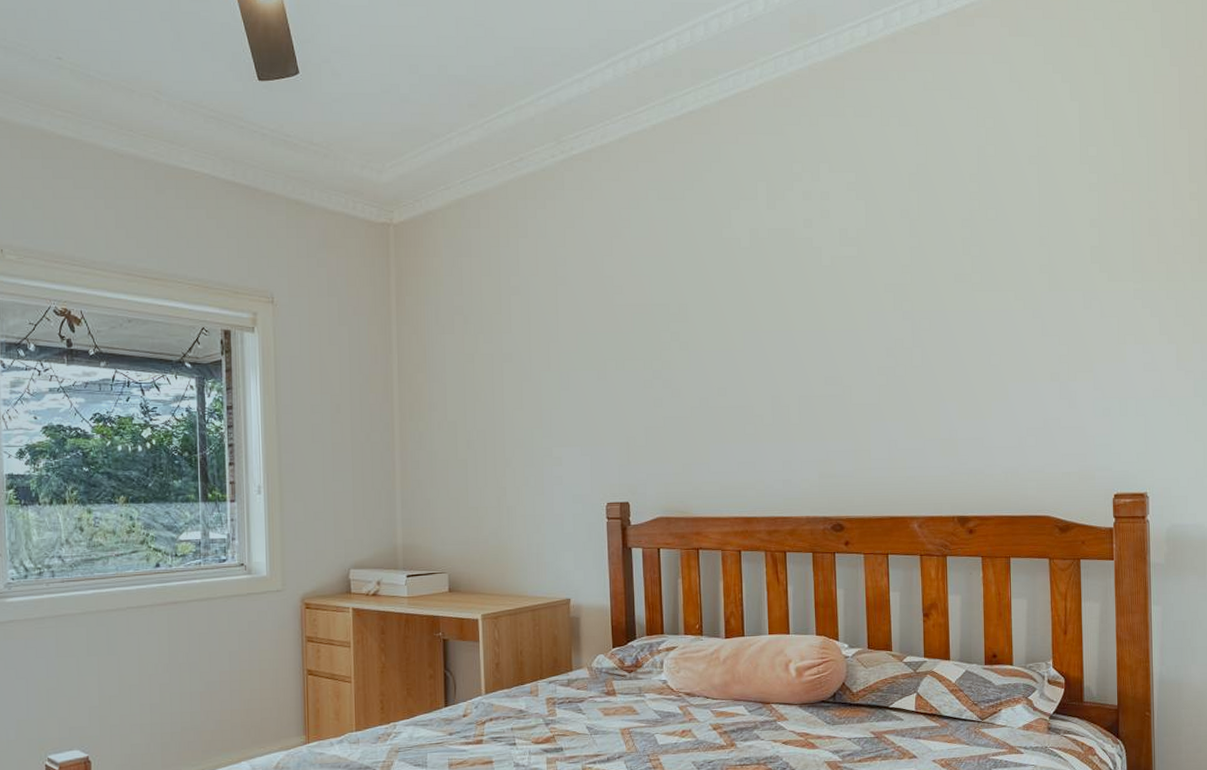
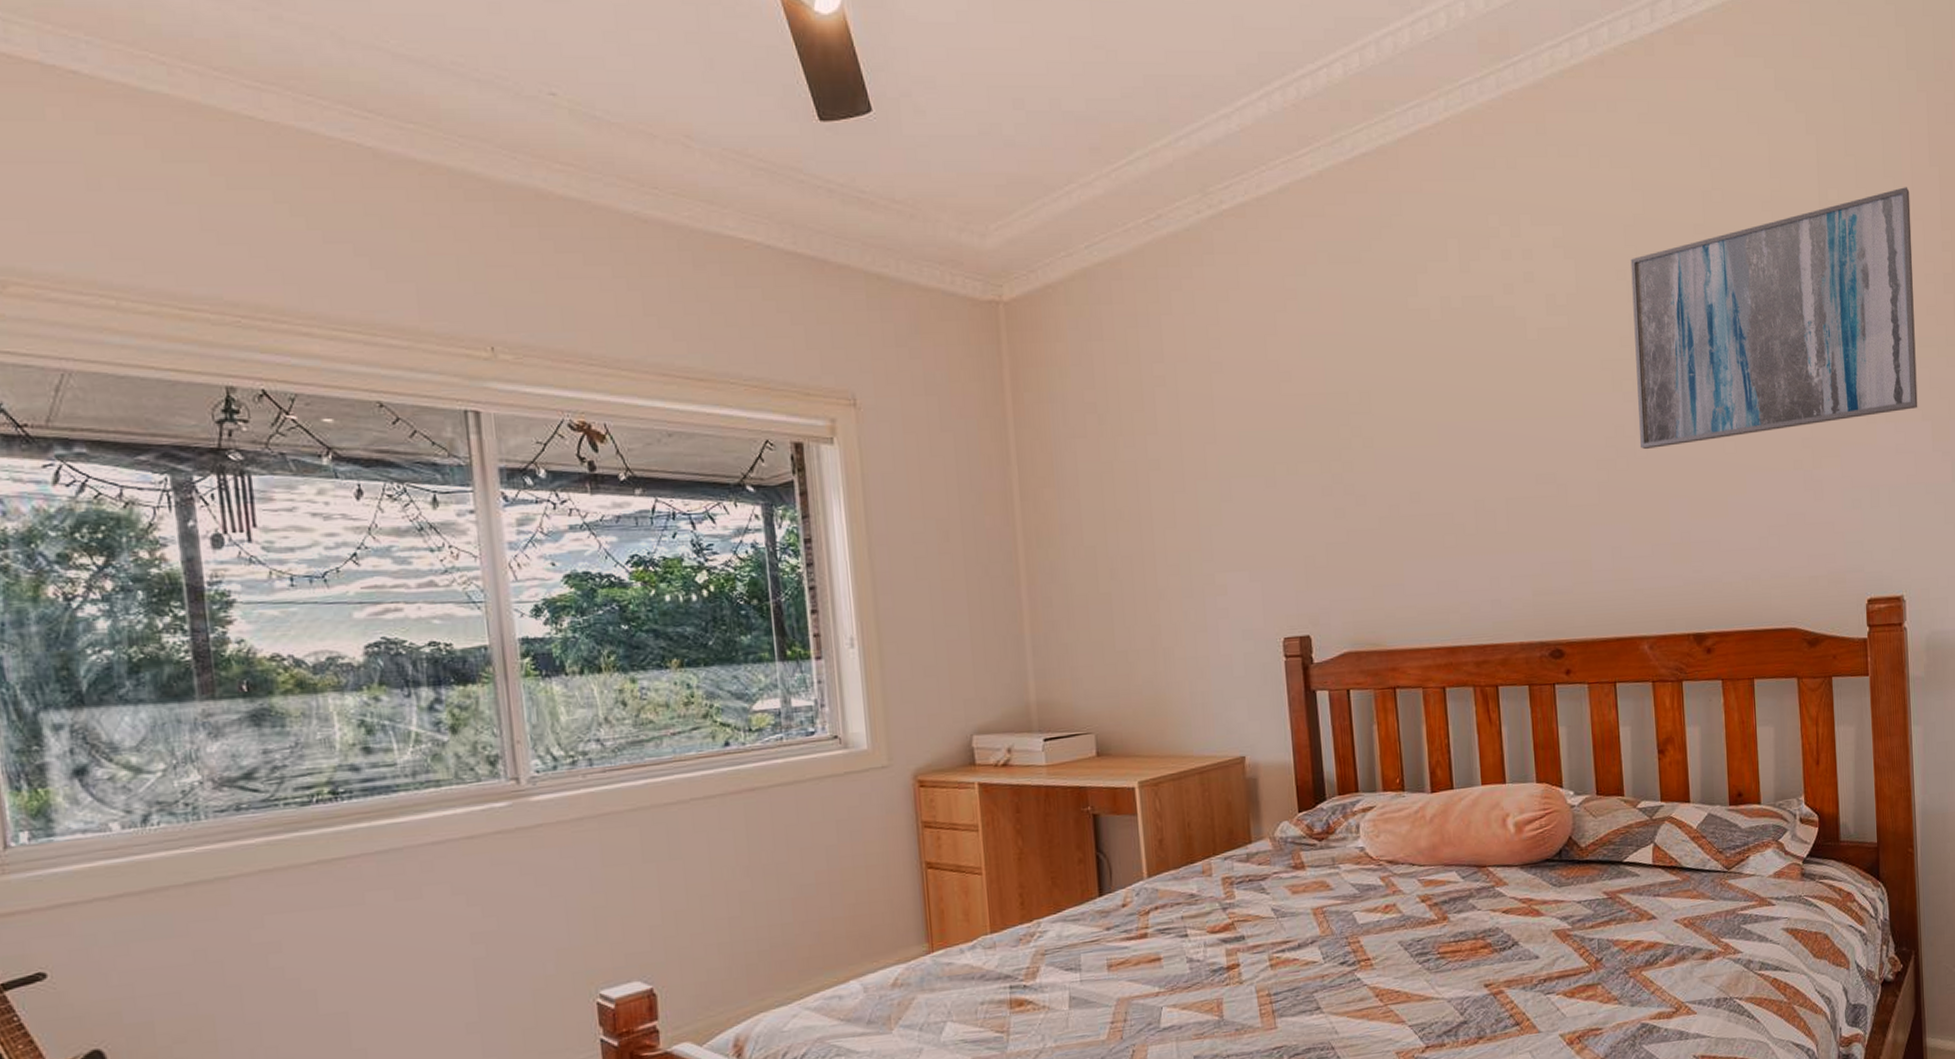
wall art: none [913,146,1164,360] -> present [1630,187,1918,450]

